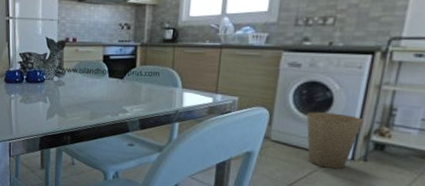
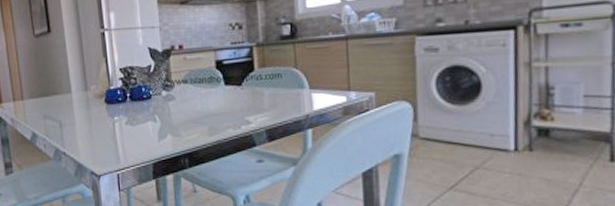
trash can: present [306,112,363,169] -> none [455,99,519,163]

